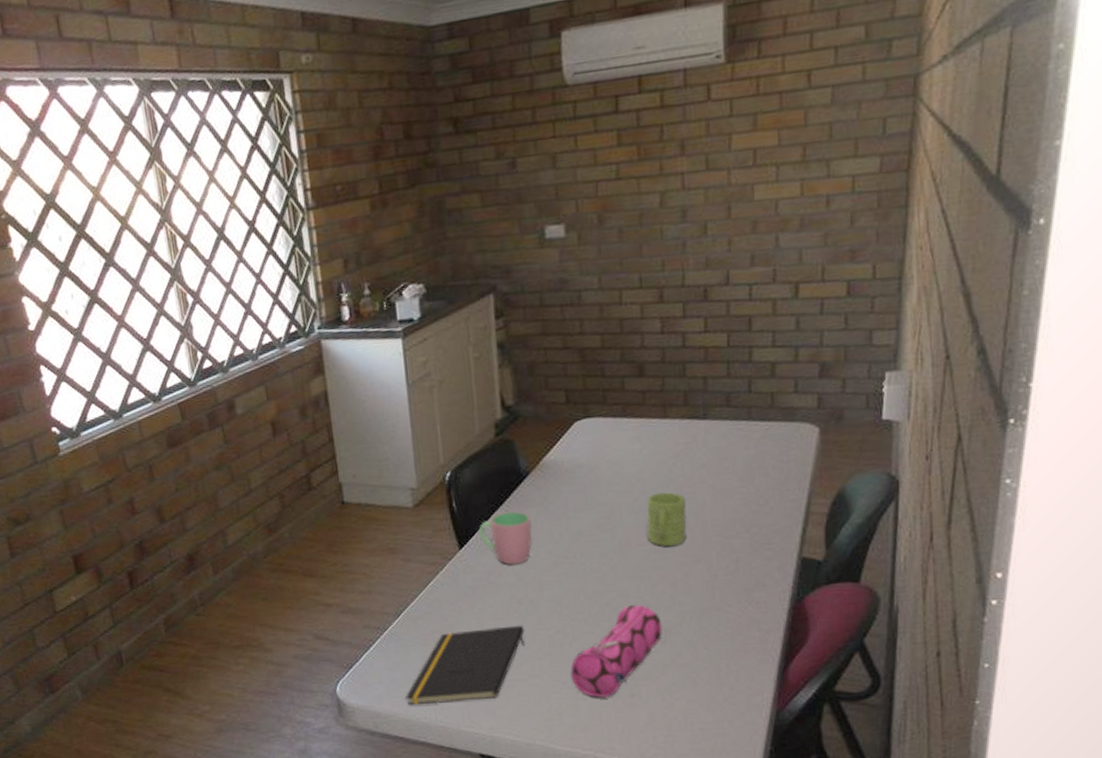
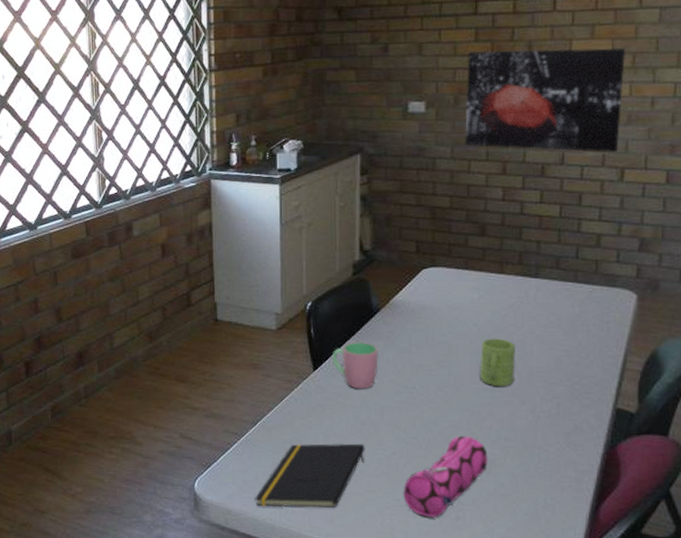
wall art: none [610,139,794,273] -> present [465,48,625,152]

